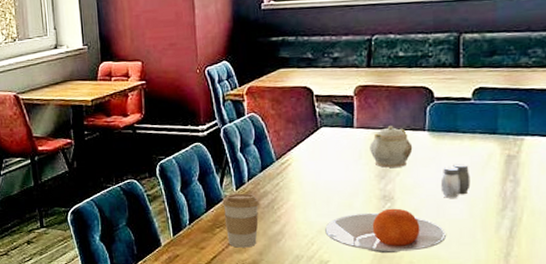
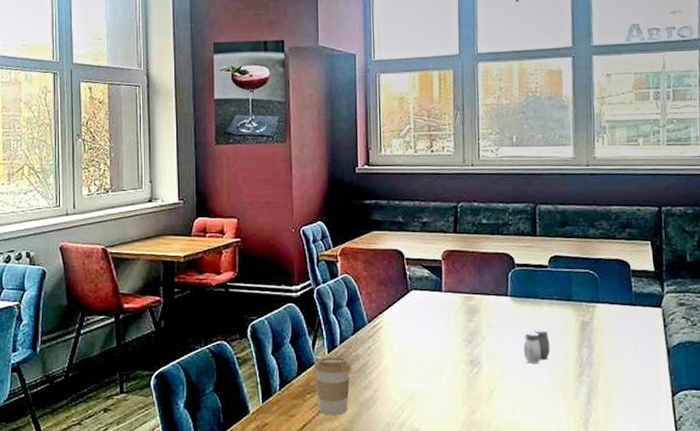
plate: present [325,208,447,252] -> none [415,373,531,420]
teapot: present [370,126,413,168] -> none [457,291,497,332]

